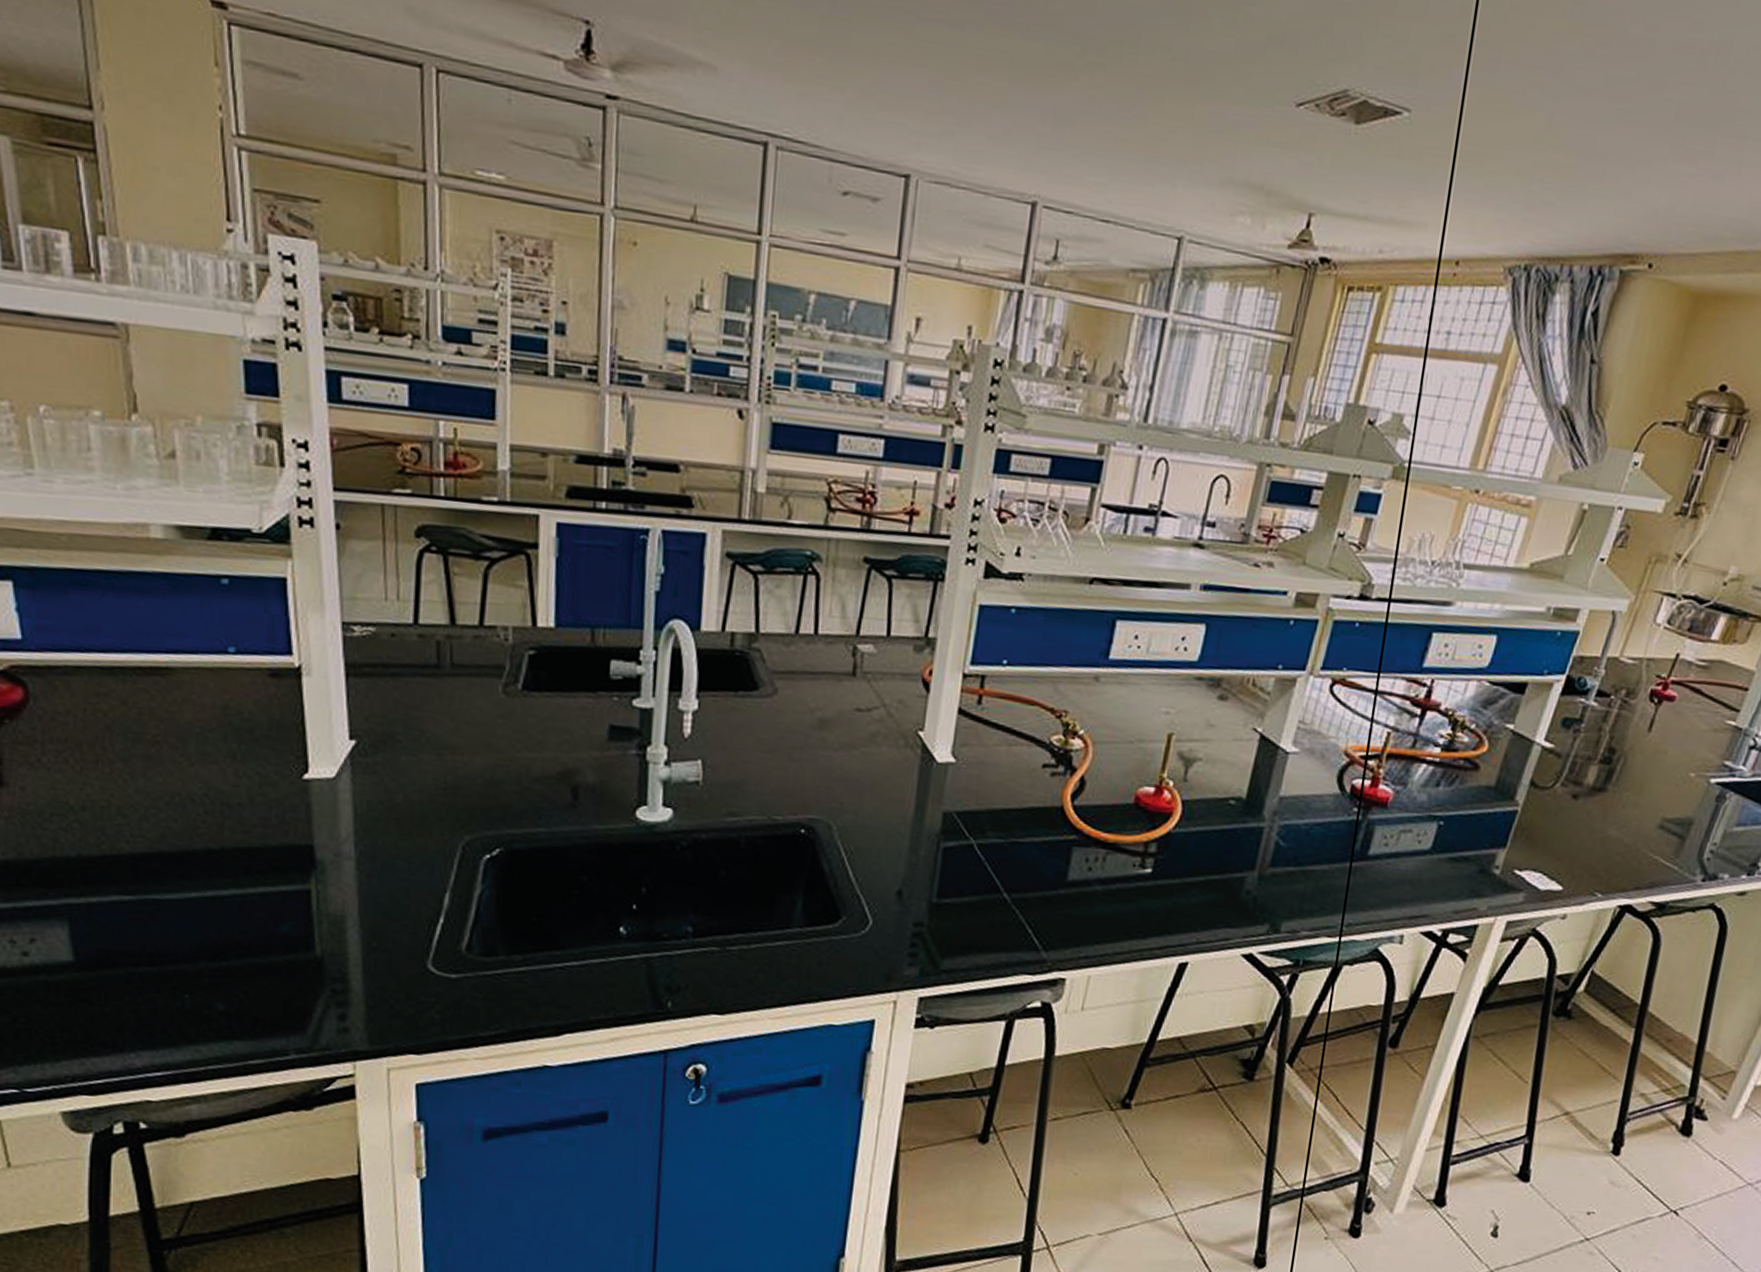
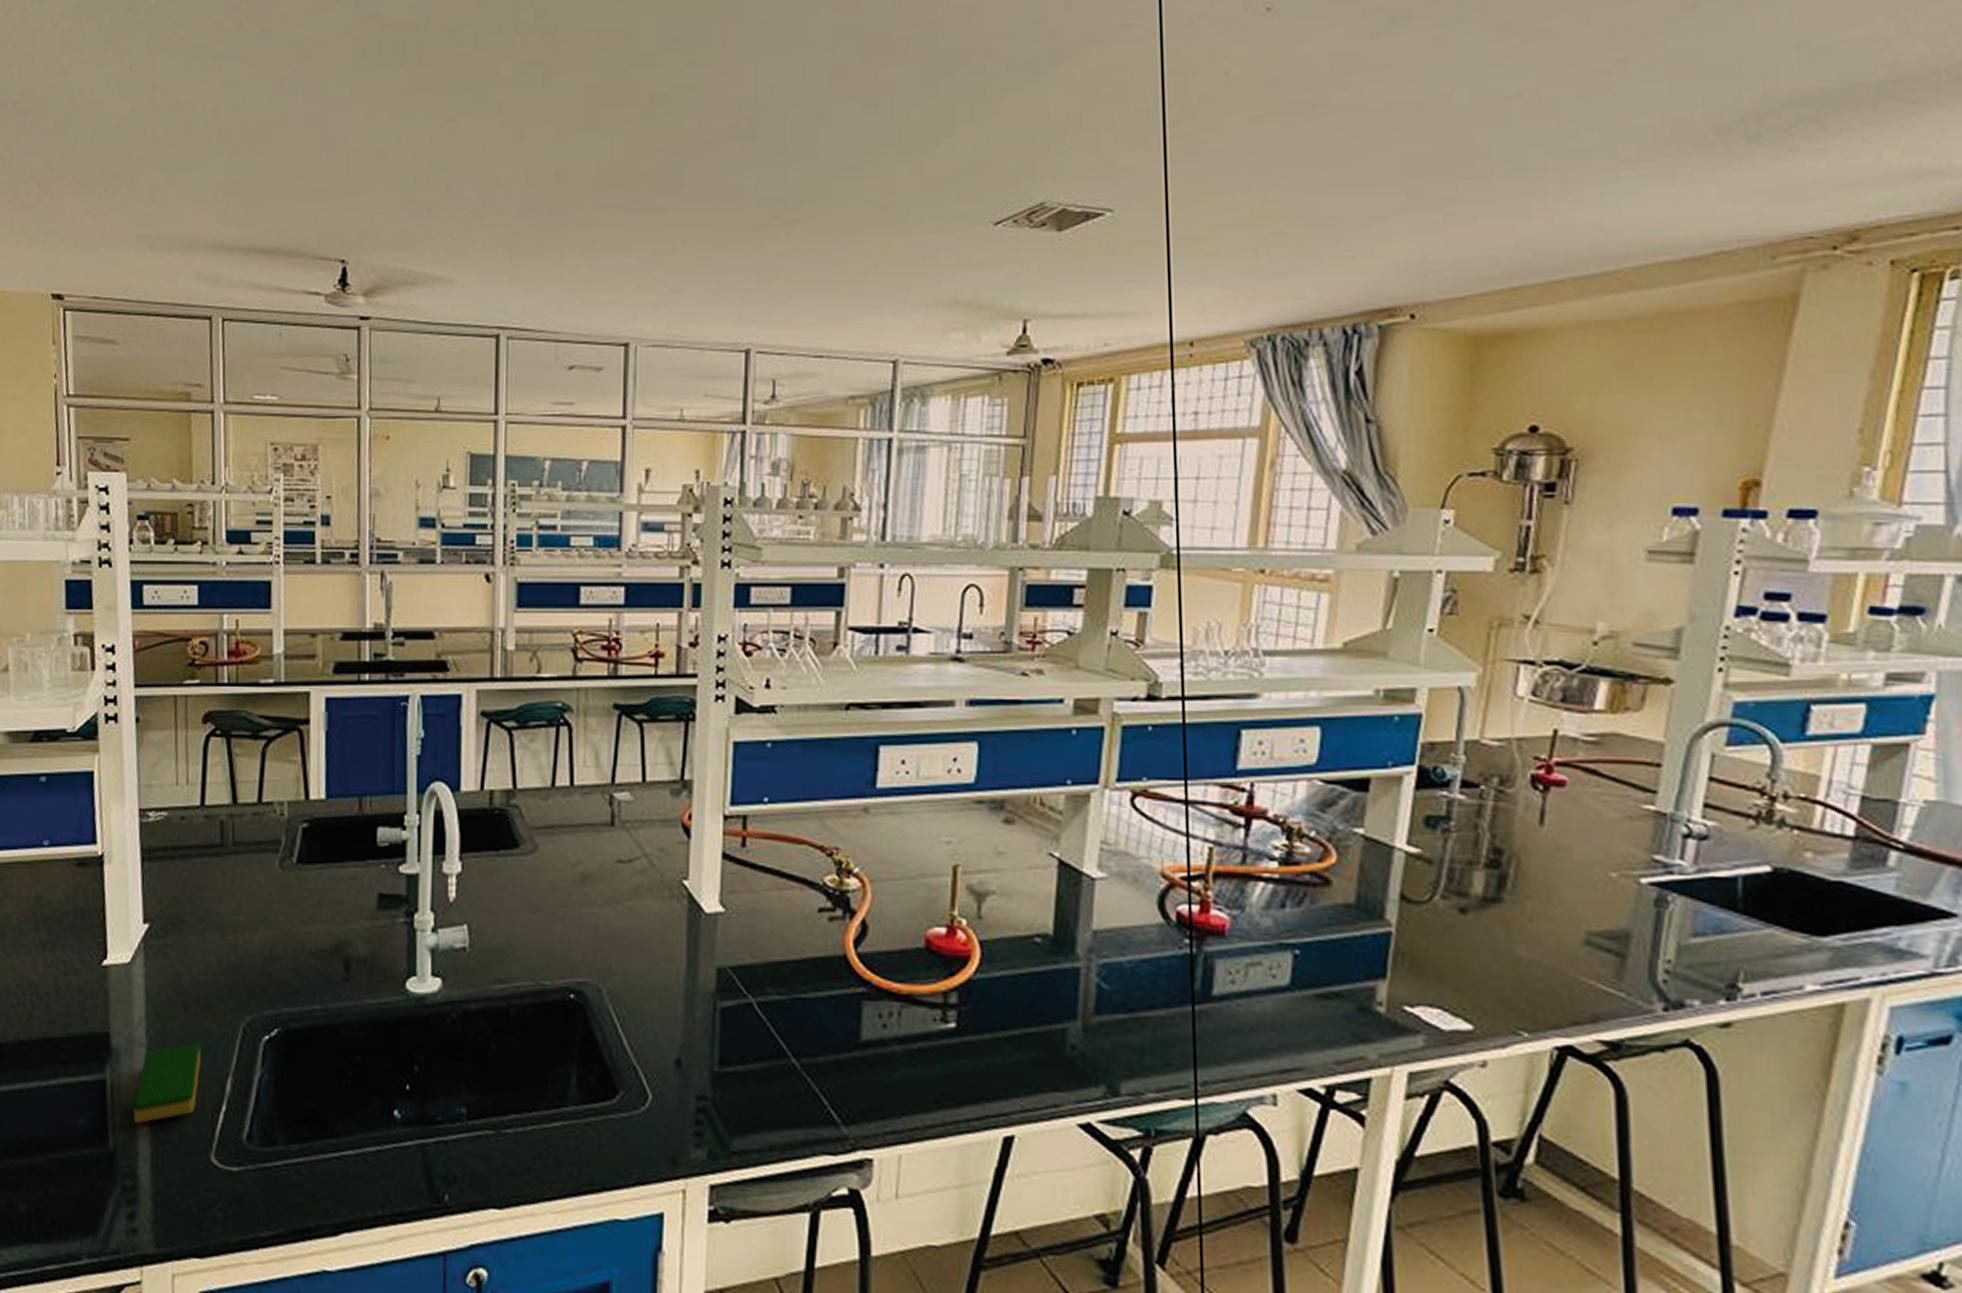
dish sponge: none [342,857,416,933] -> present [133,1042,201,1124]

